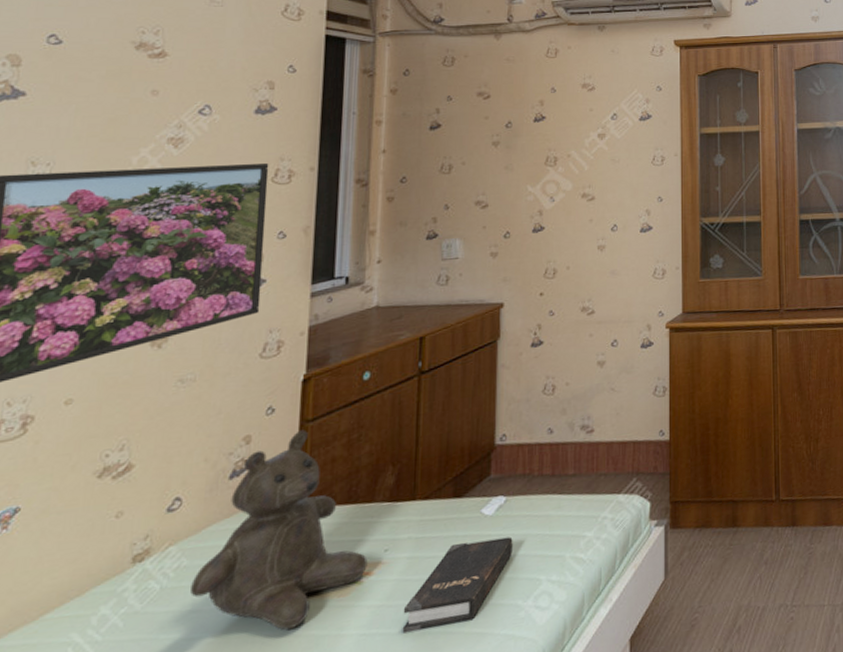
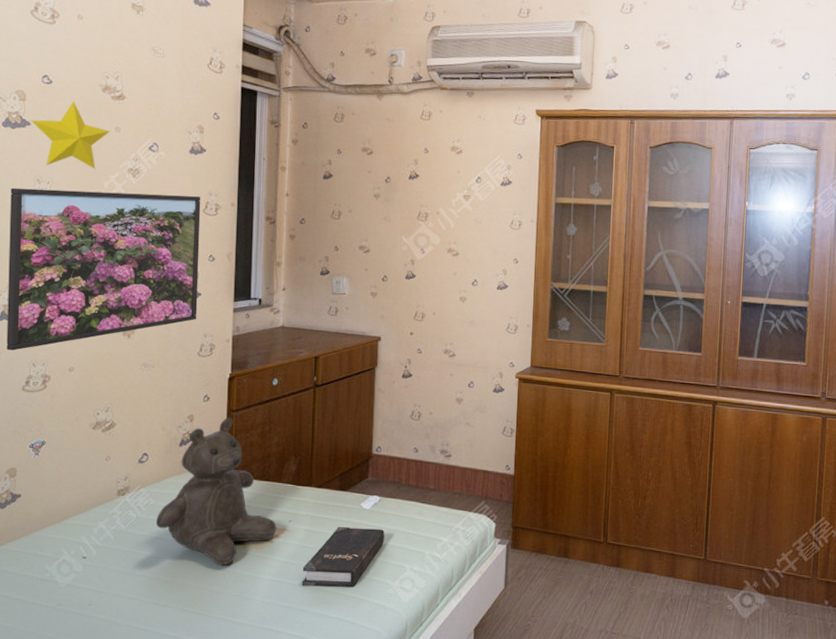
decorative star: none [27,62,145,143] -> present [31,100,111,169]

